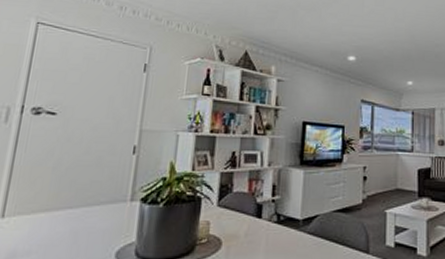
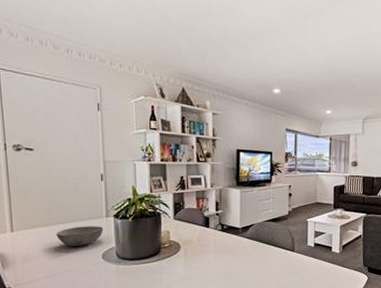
bowl: none [60,212,125,240] -> present [56,226,104,246]

